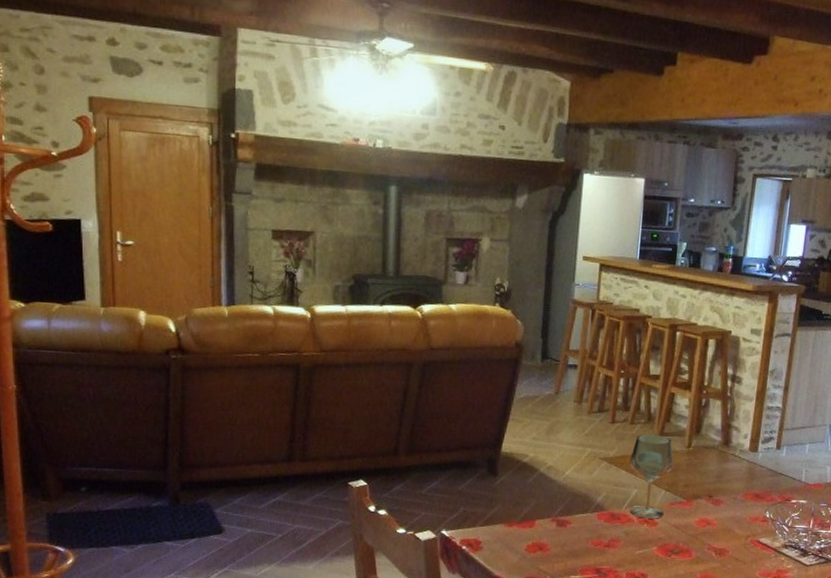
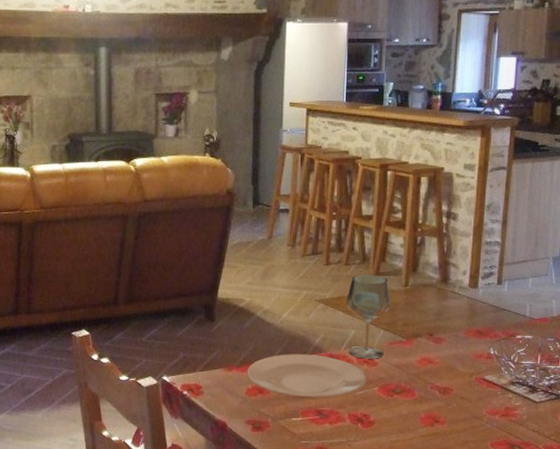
plate: none [527,511,647,557] -> present [247,354,367,398]

